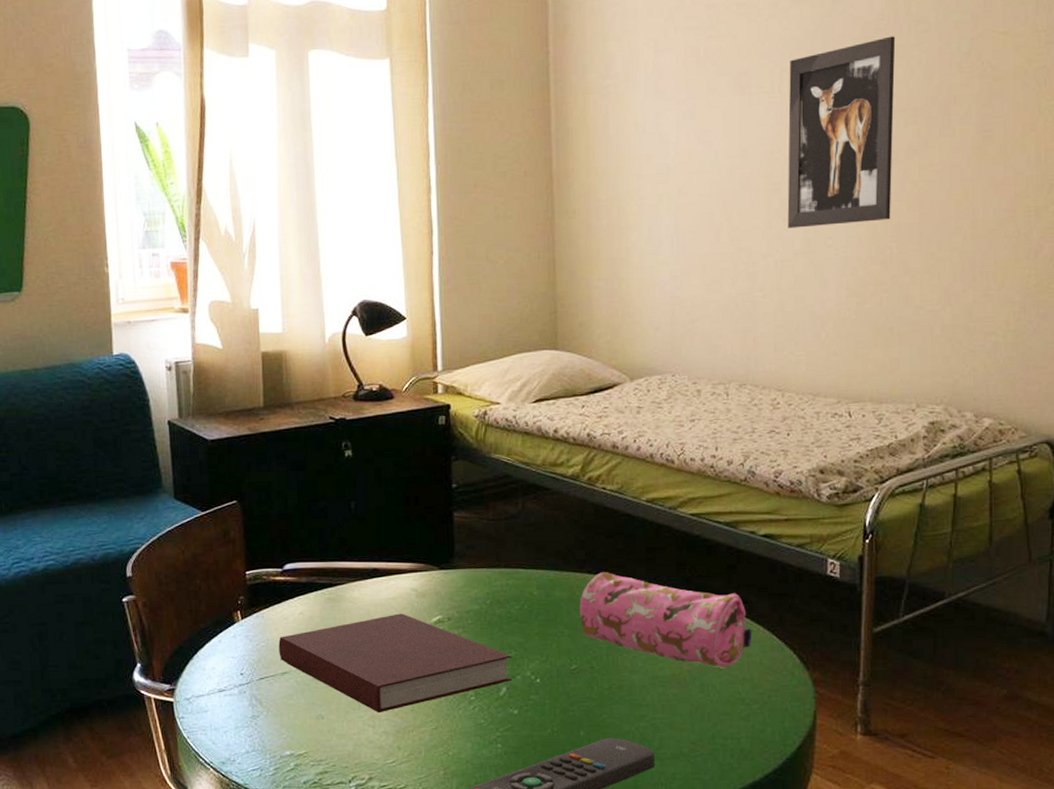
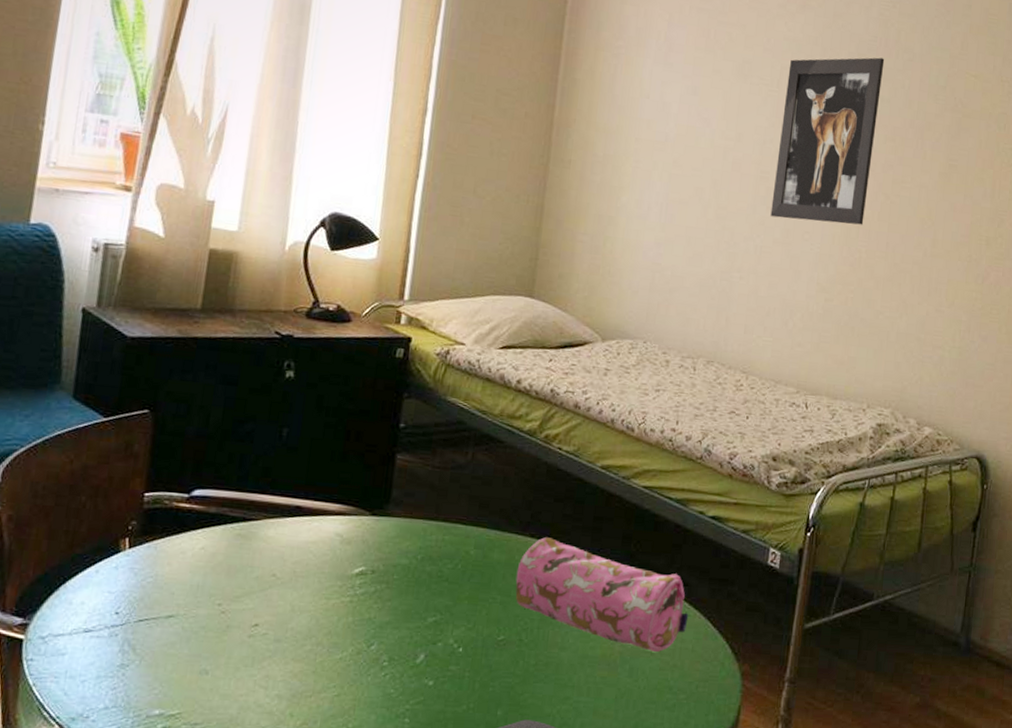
notebook: present [278,613,512,712] -> none [167,559,436,672]

